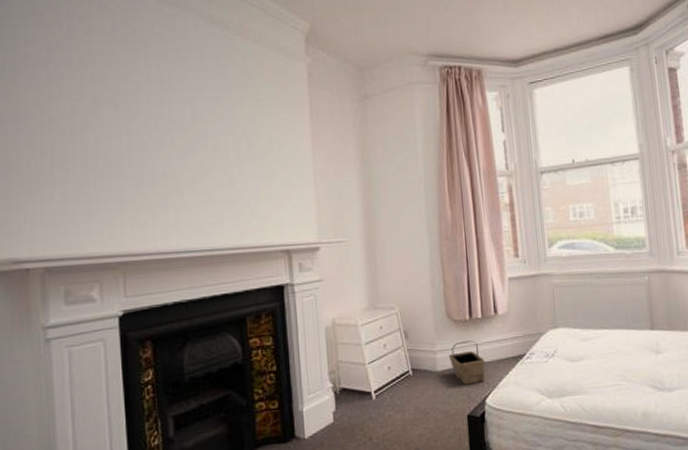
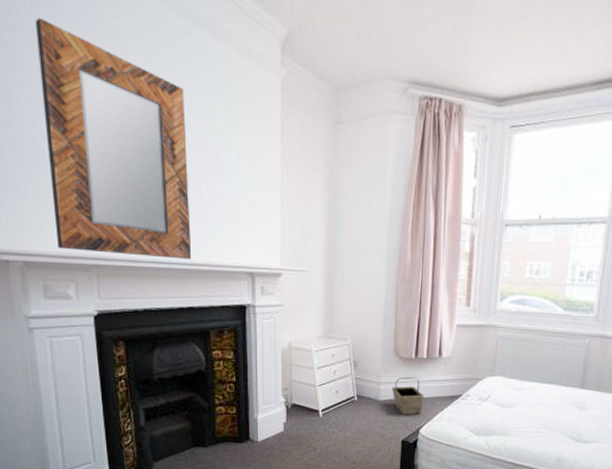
home mirror: none [71,39,224,250] -> present [35,18,191,259]

